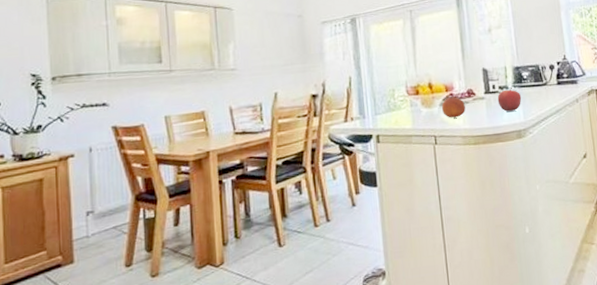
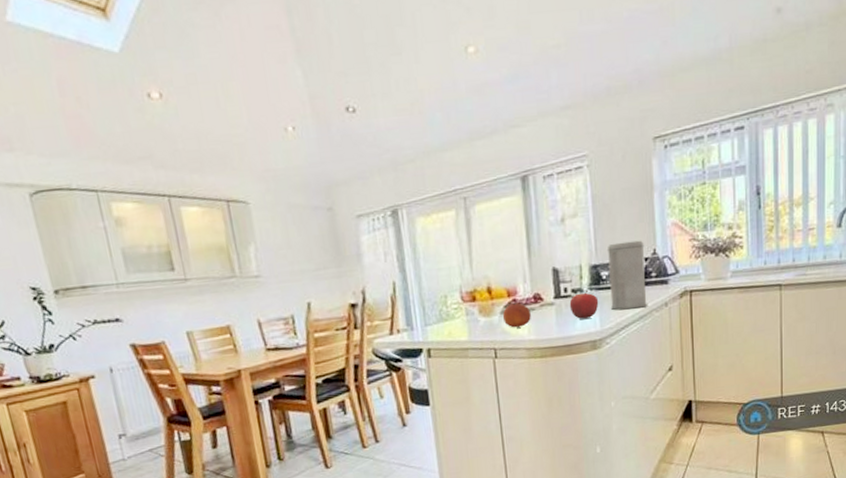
canister: none [526,48,562,105] -> present [607,240,647,311]

